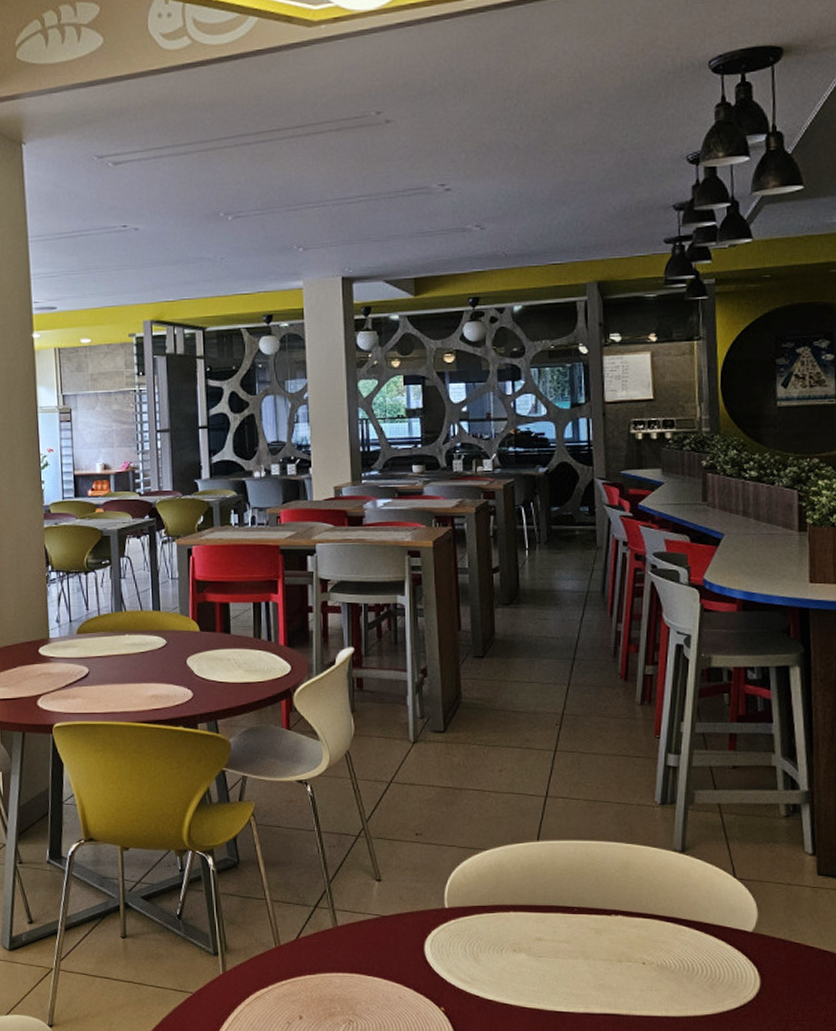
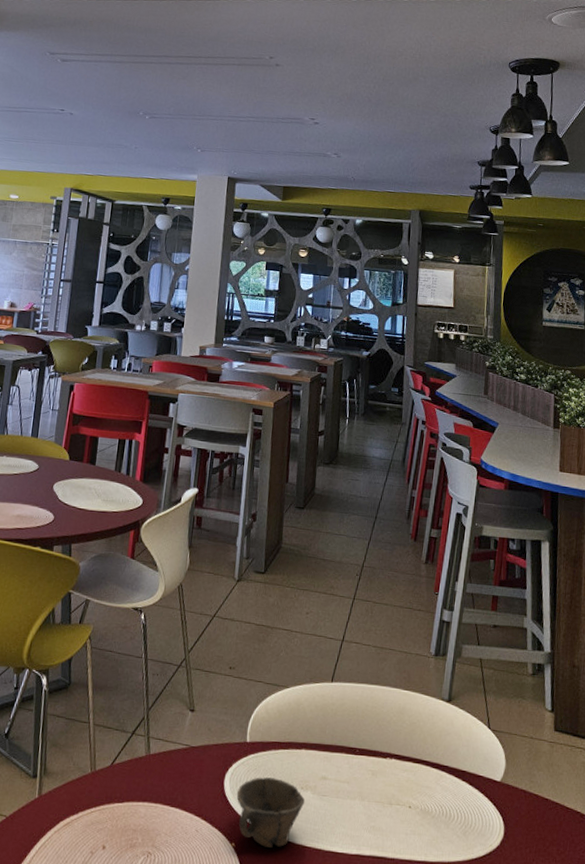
cup: none [440,942,520,1010] -> present [236,777,305,848]

